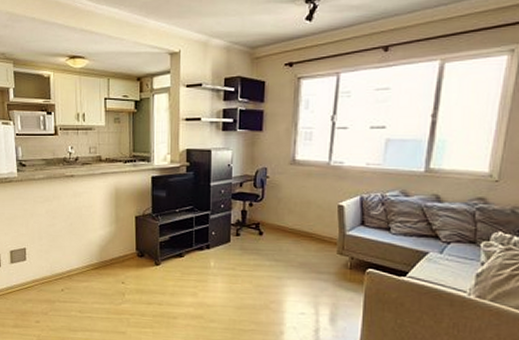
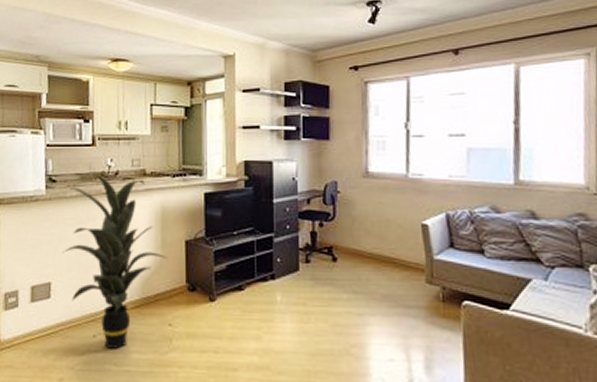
indoor plant: none [33,160,120,300] -> present [61,175,167,349]

